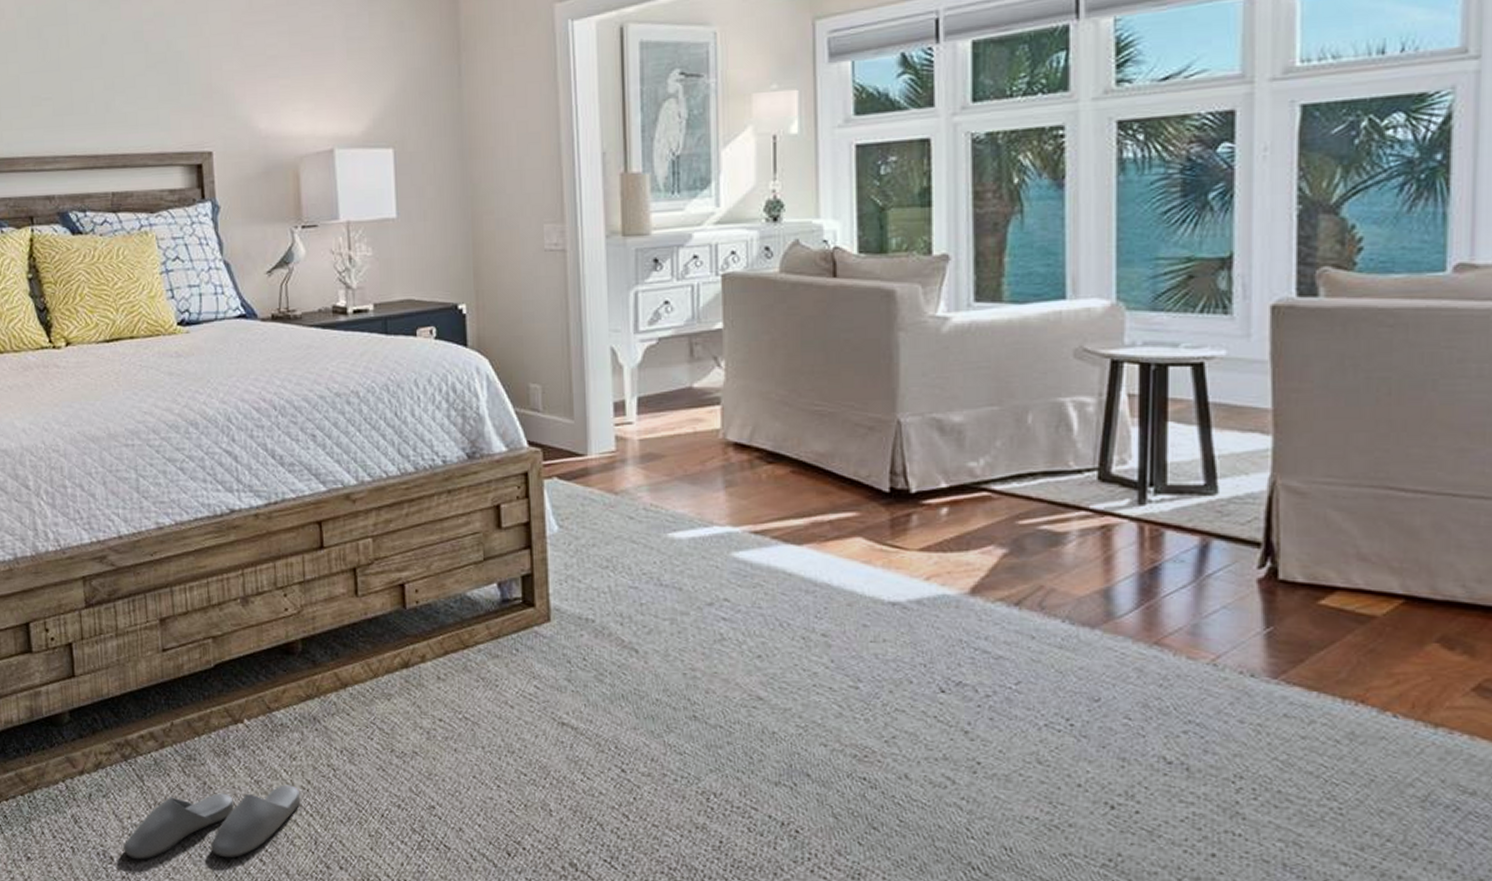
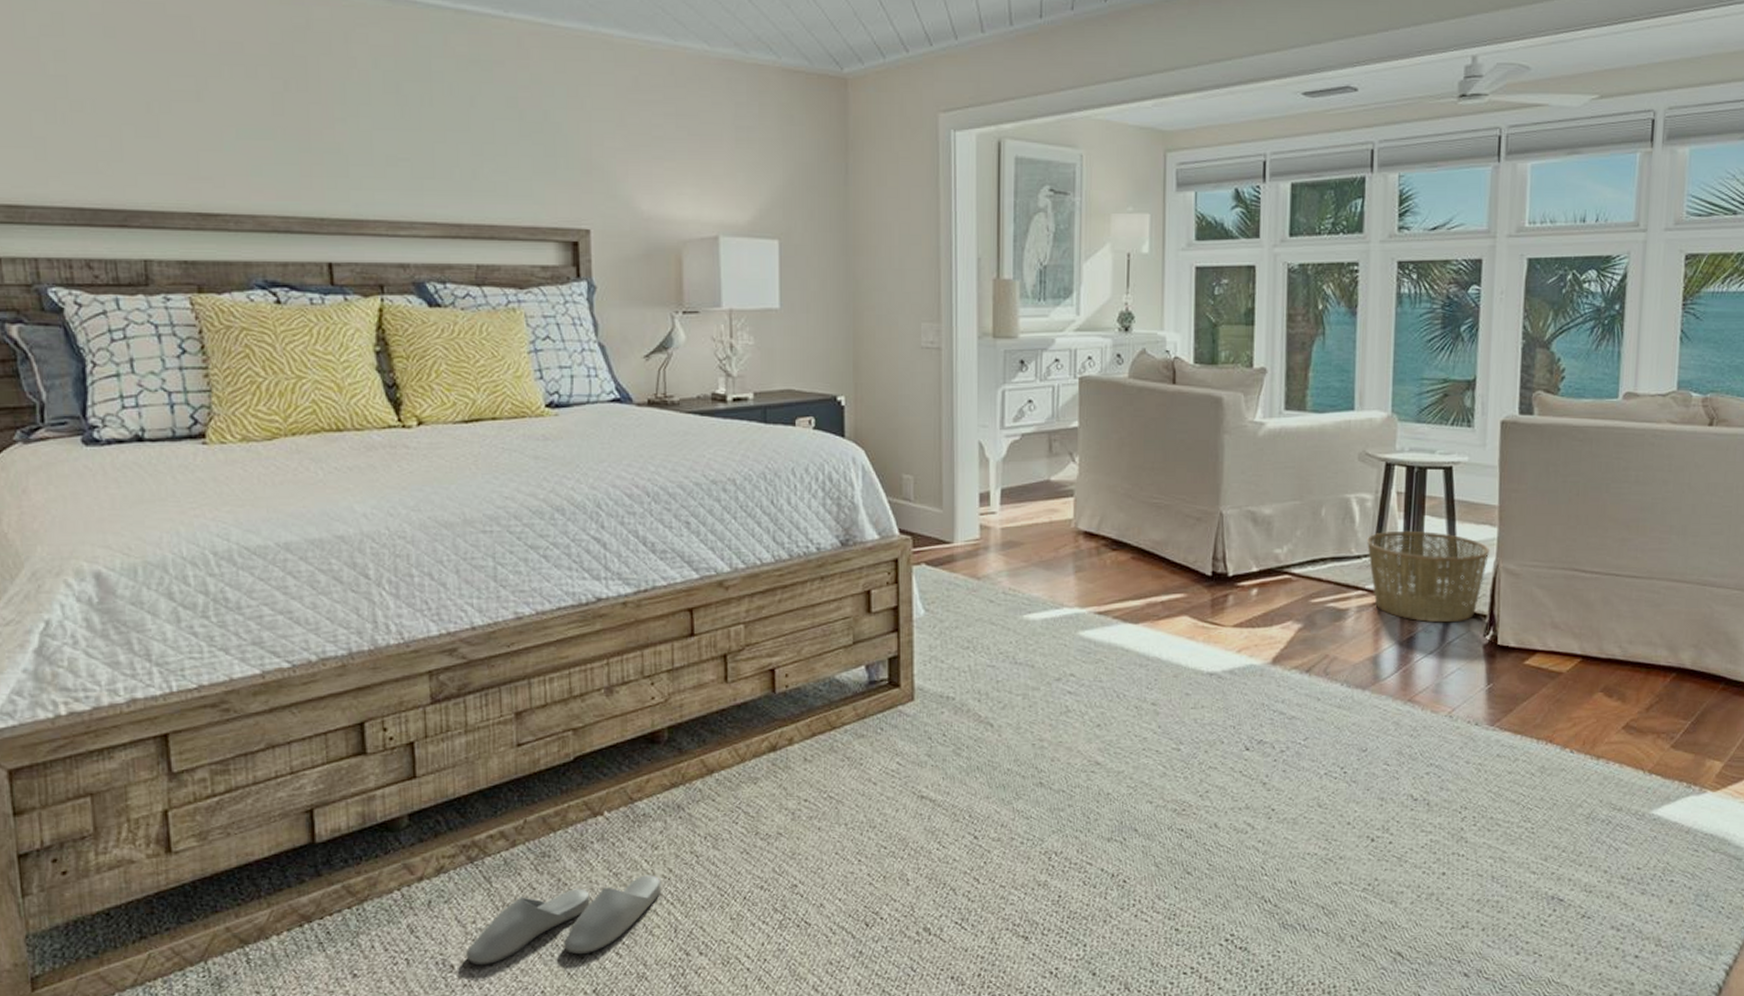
basket: none [1090,439,1261,551] -> present [1367,530,1489,623]

